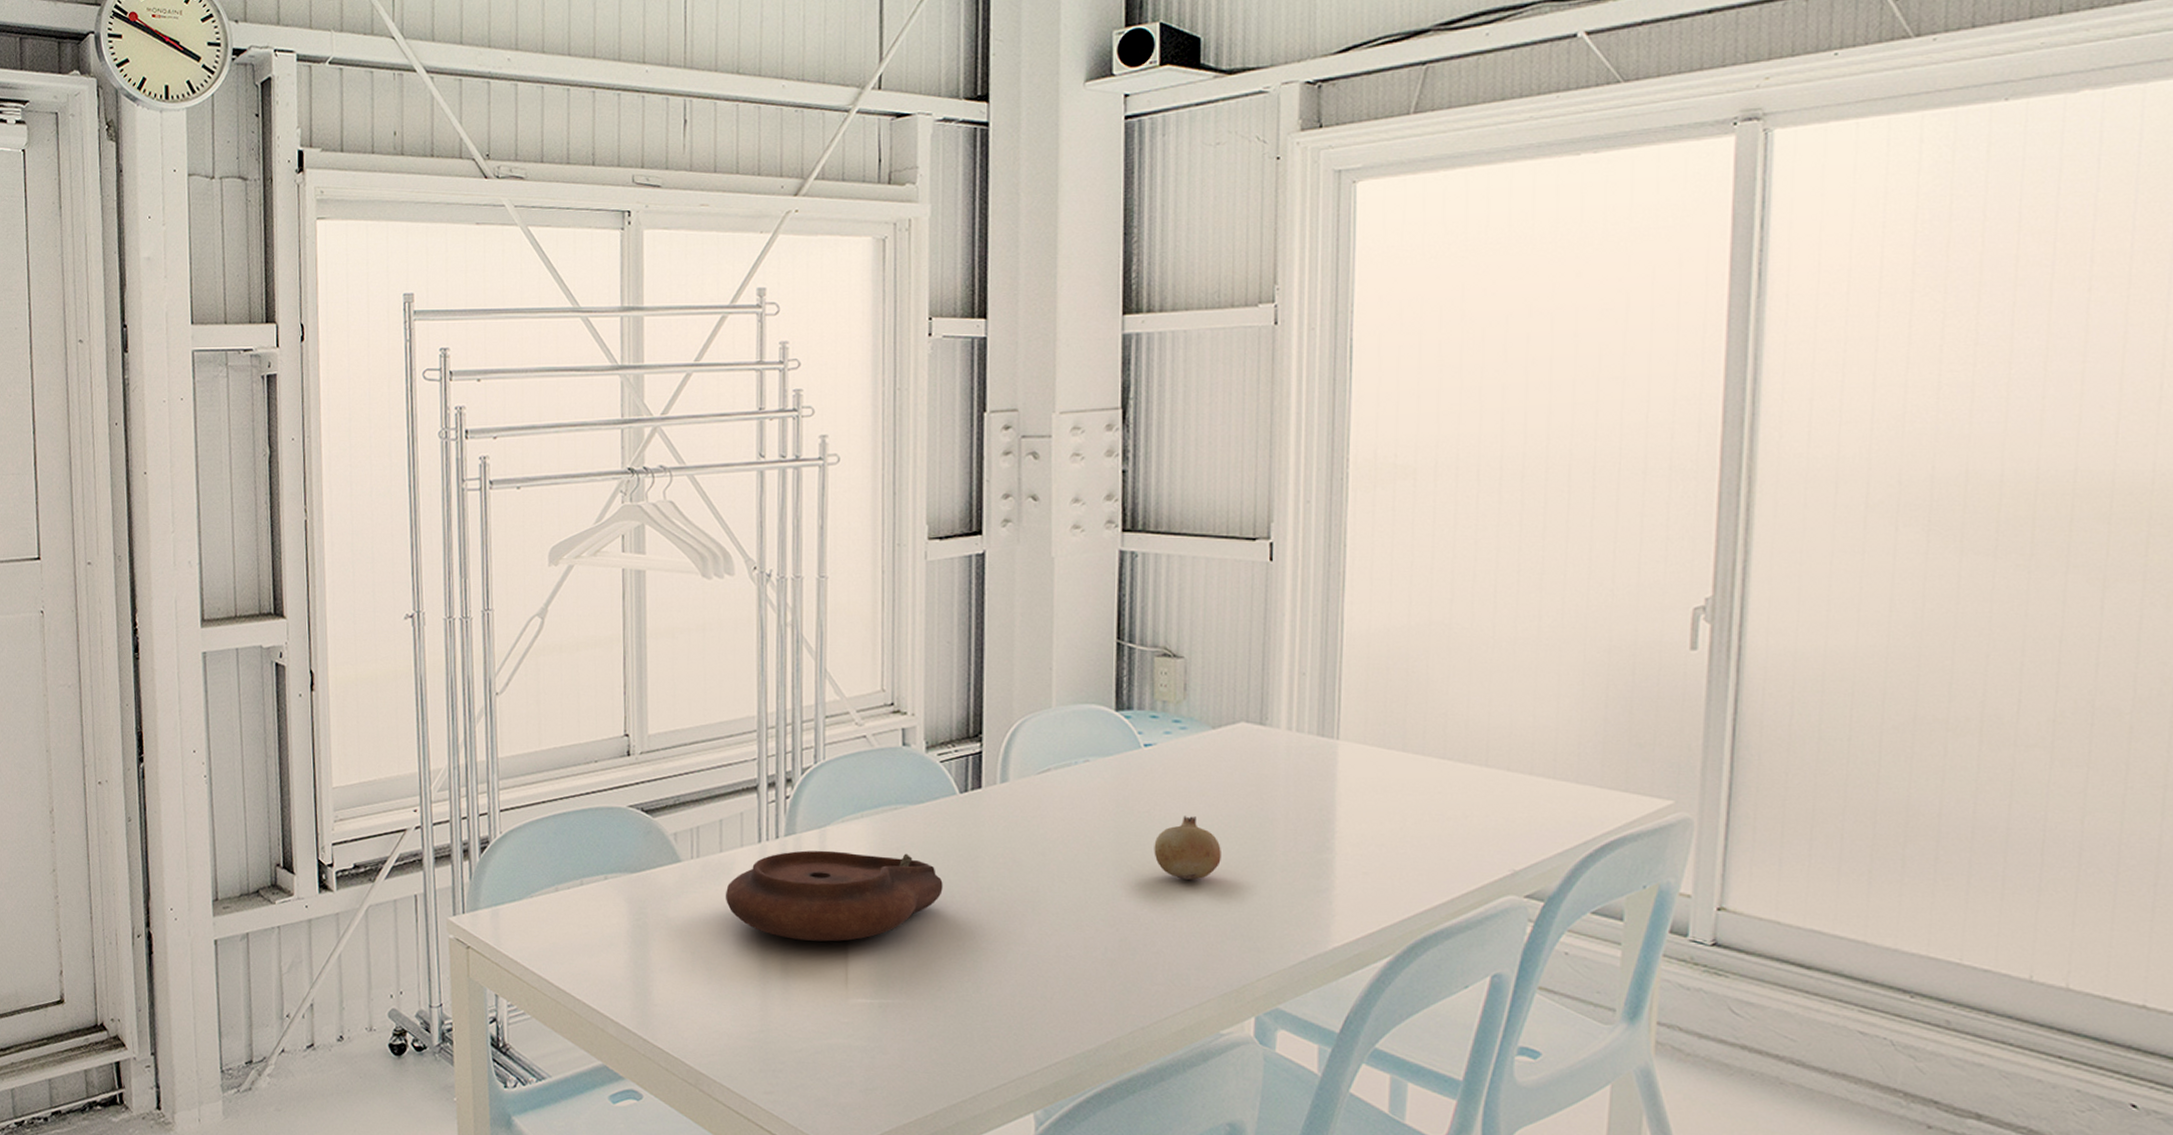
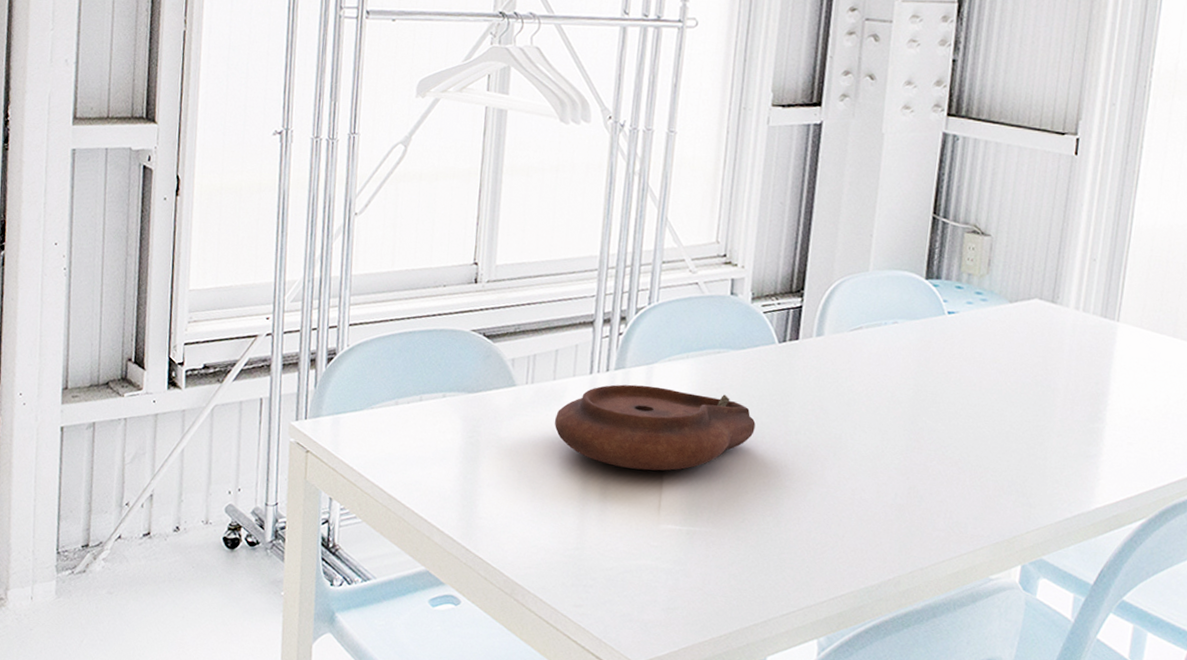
fruit: present [1154,816,1221,880] -> none [947,379,1007,439]

